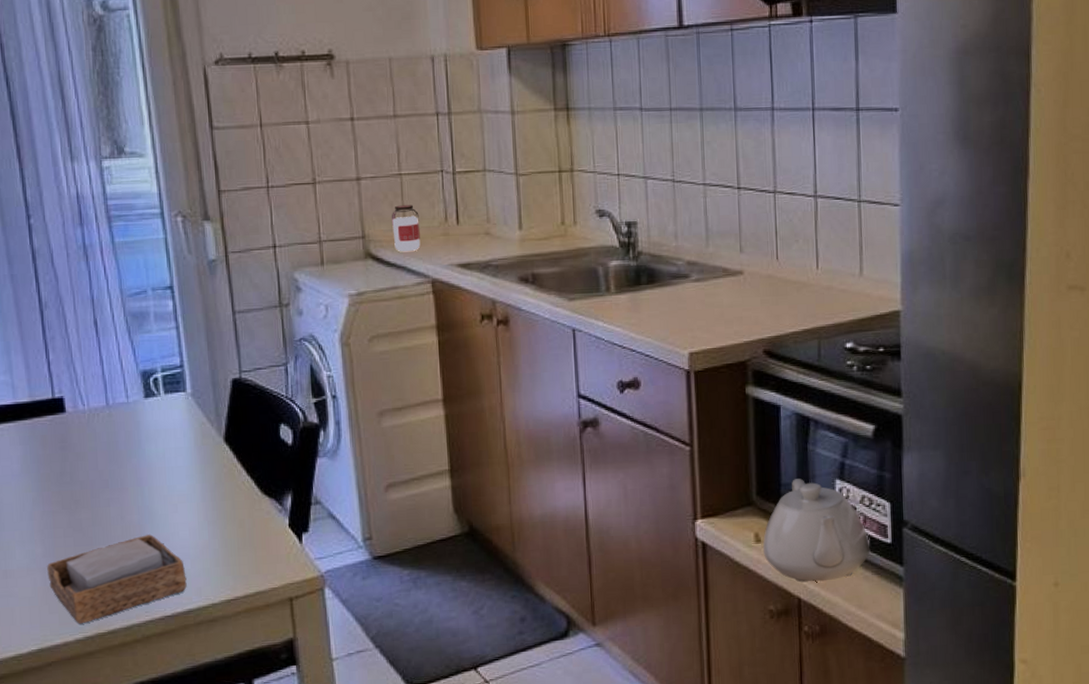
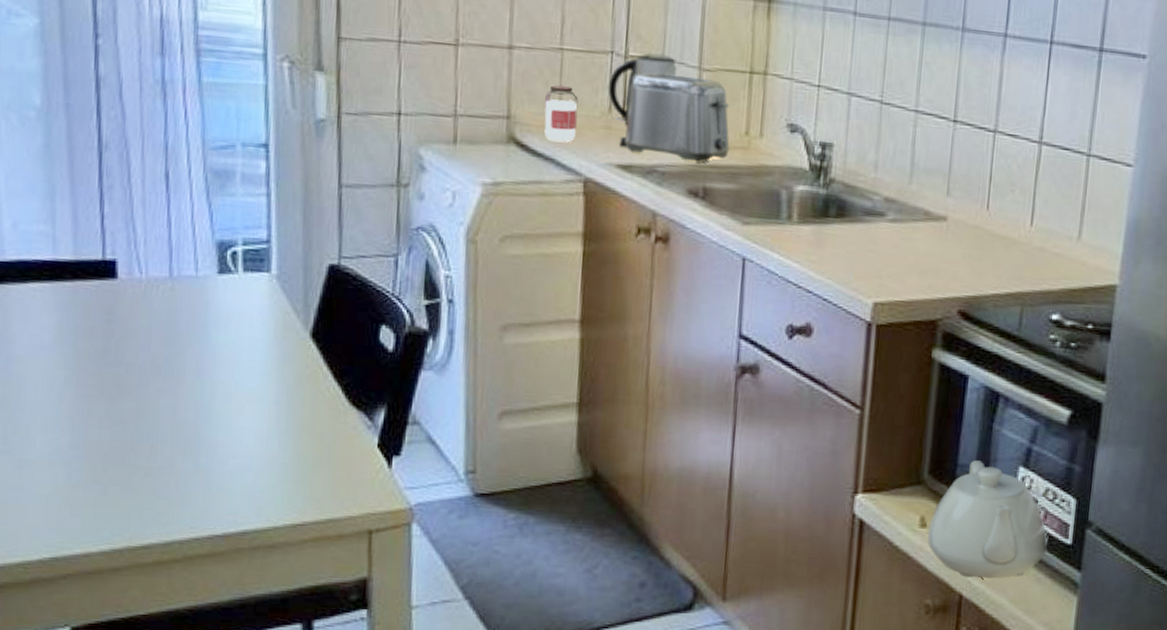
napkin holder: present [47,534,187,624] -> none [73,436,246,534]
kettle: none [442,166,507,232] -> present [608,53,688,127]
toaster: none [457,181,550,253] -> present [619,72,730,163]

